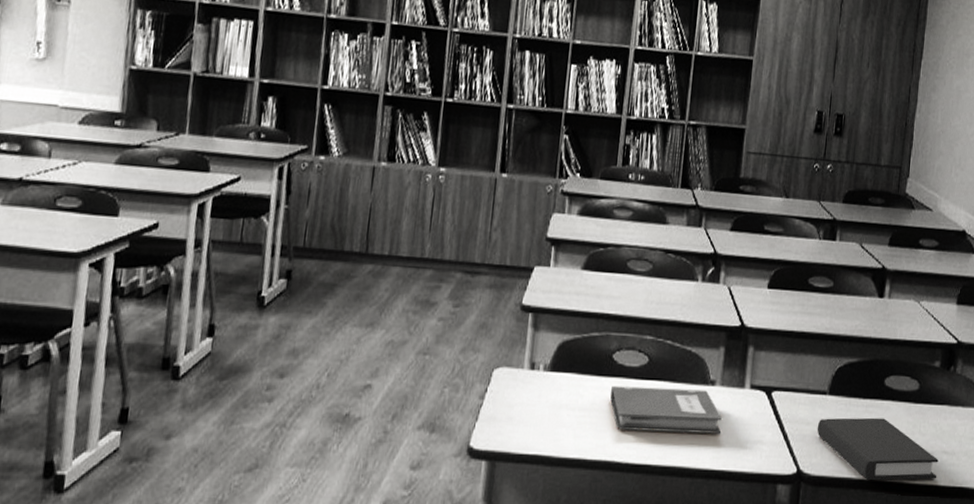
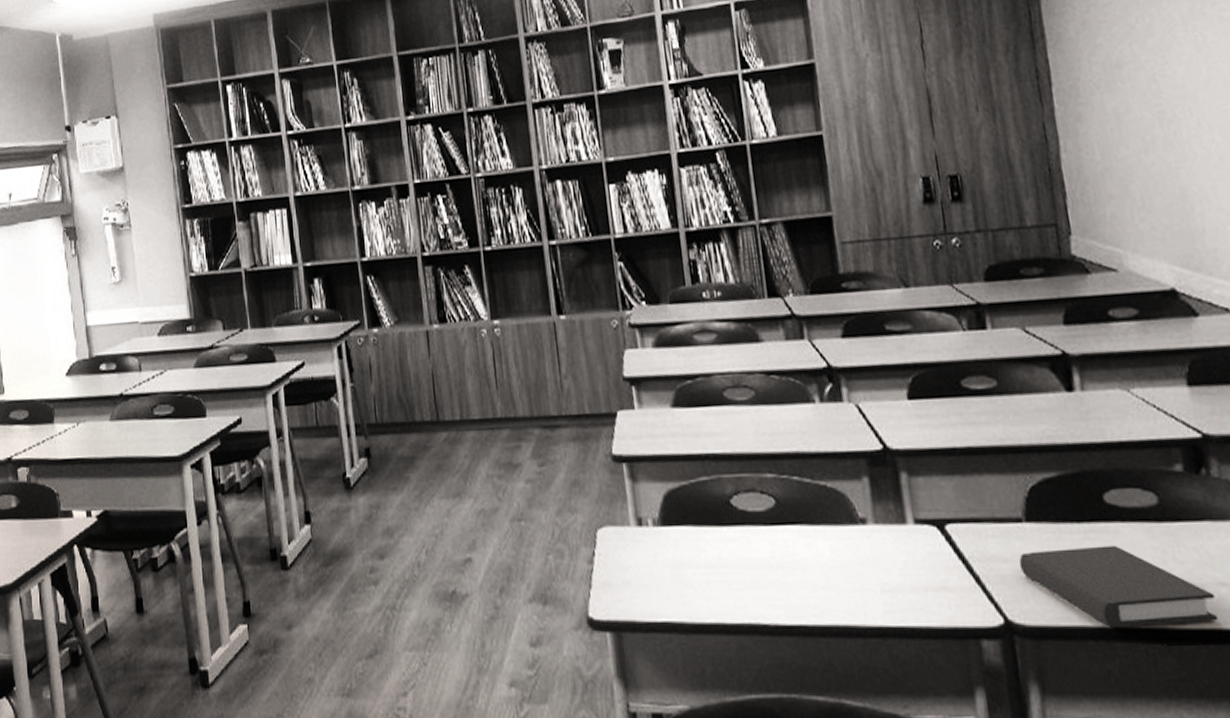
notebook: present [610,385,723,434] -> none [737,531,889,587]

